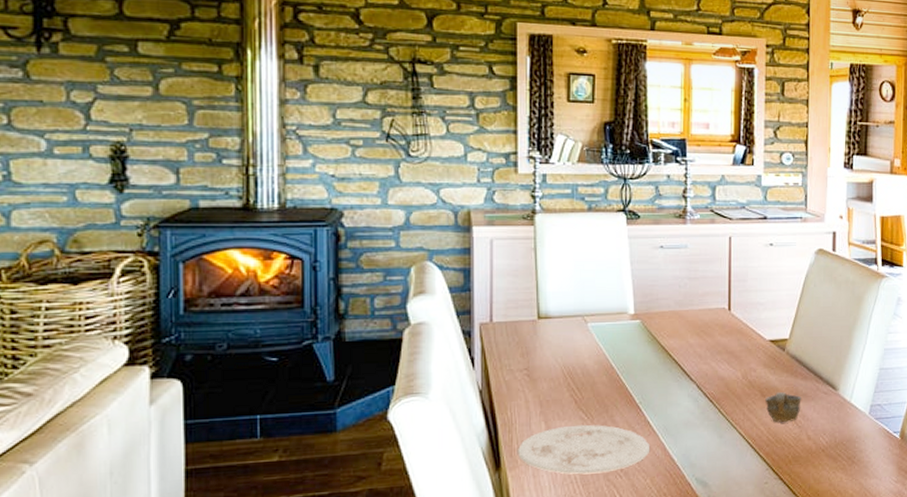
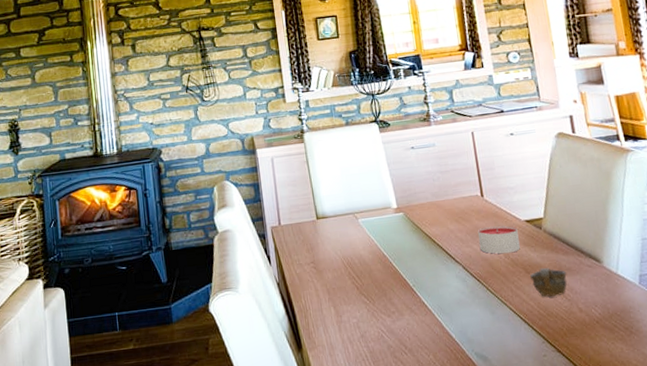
plate: present [517,424,650,475] -> none [313,307,429,353]
candle: none [718,343,760,374] -> present [477,225,520,254]

